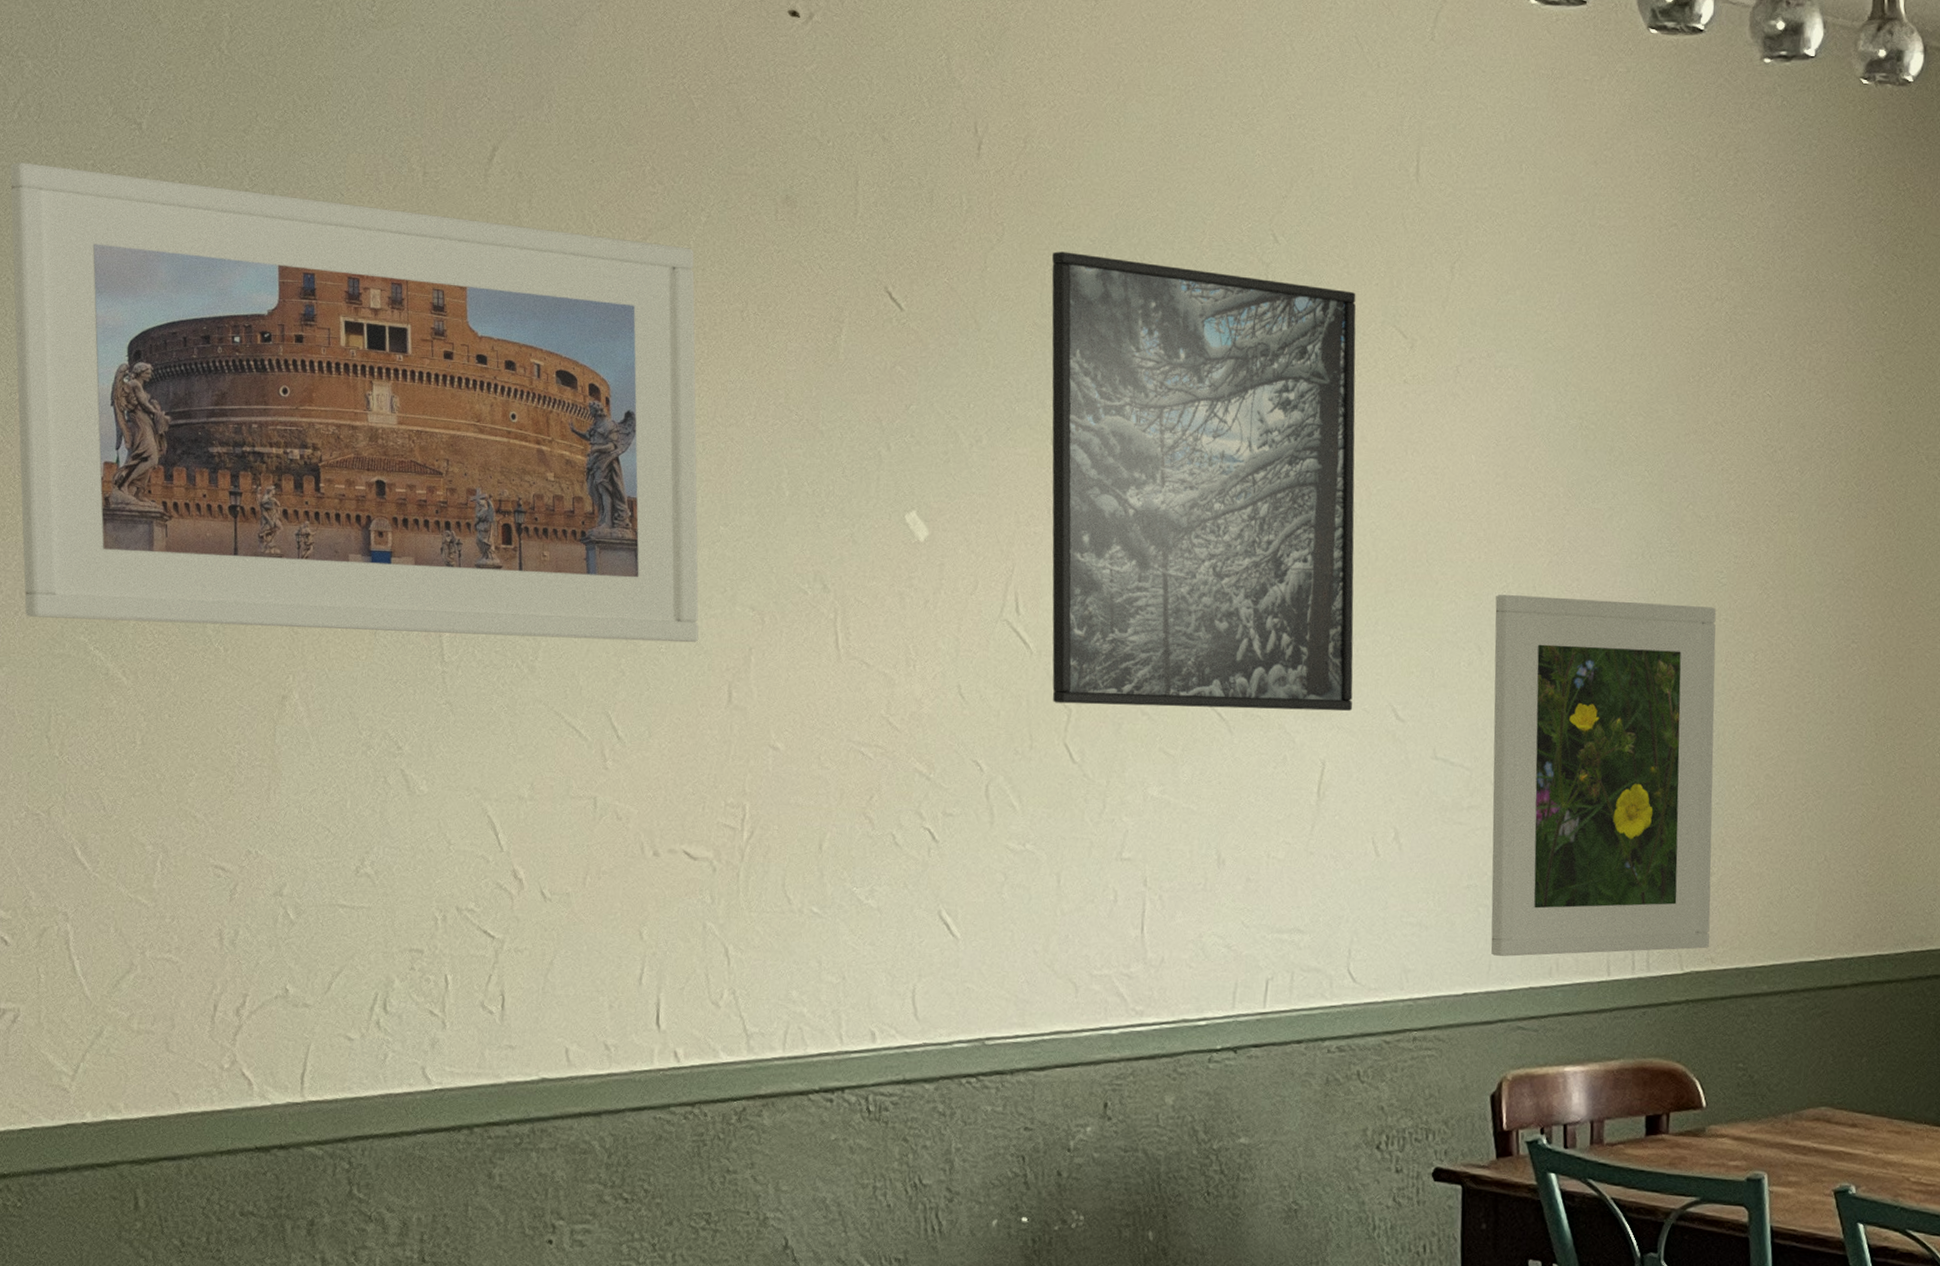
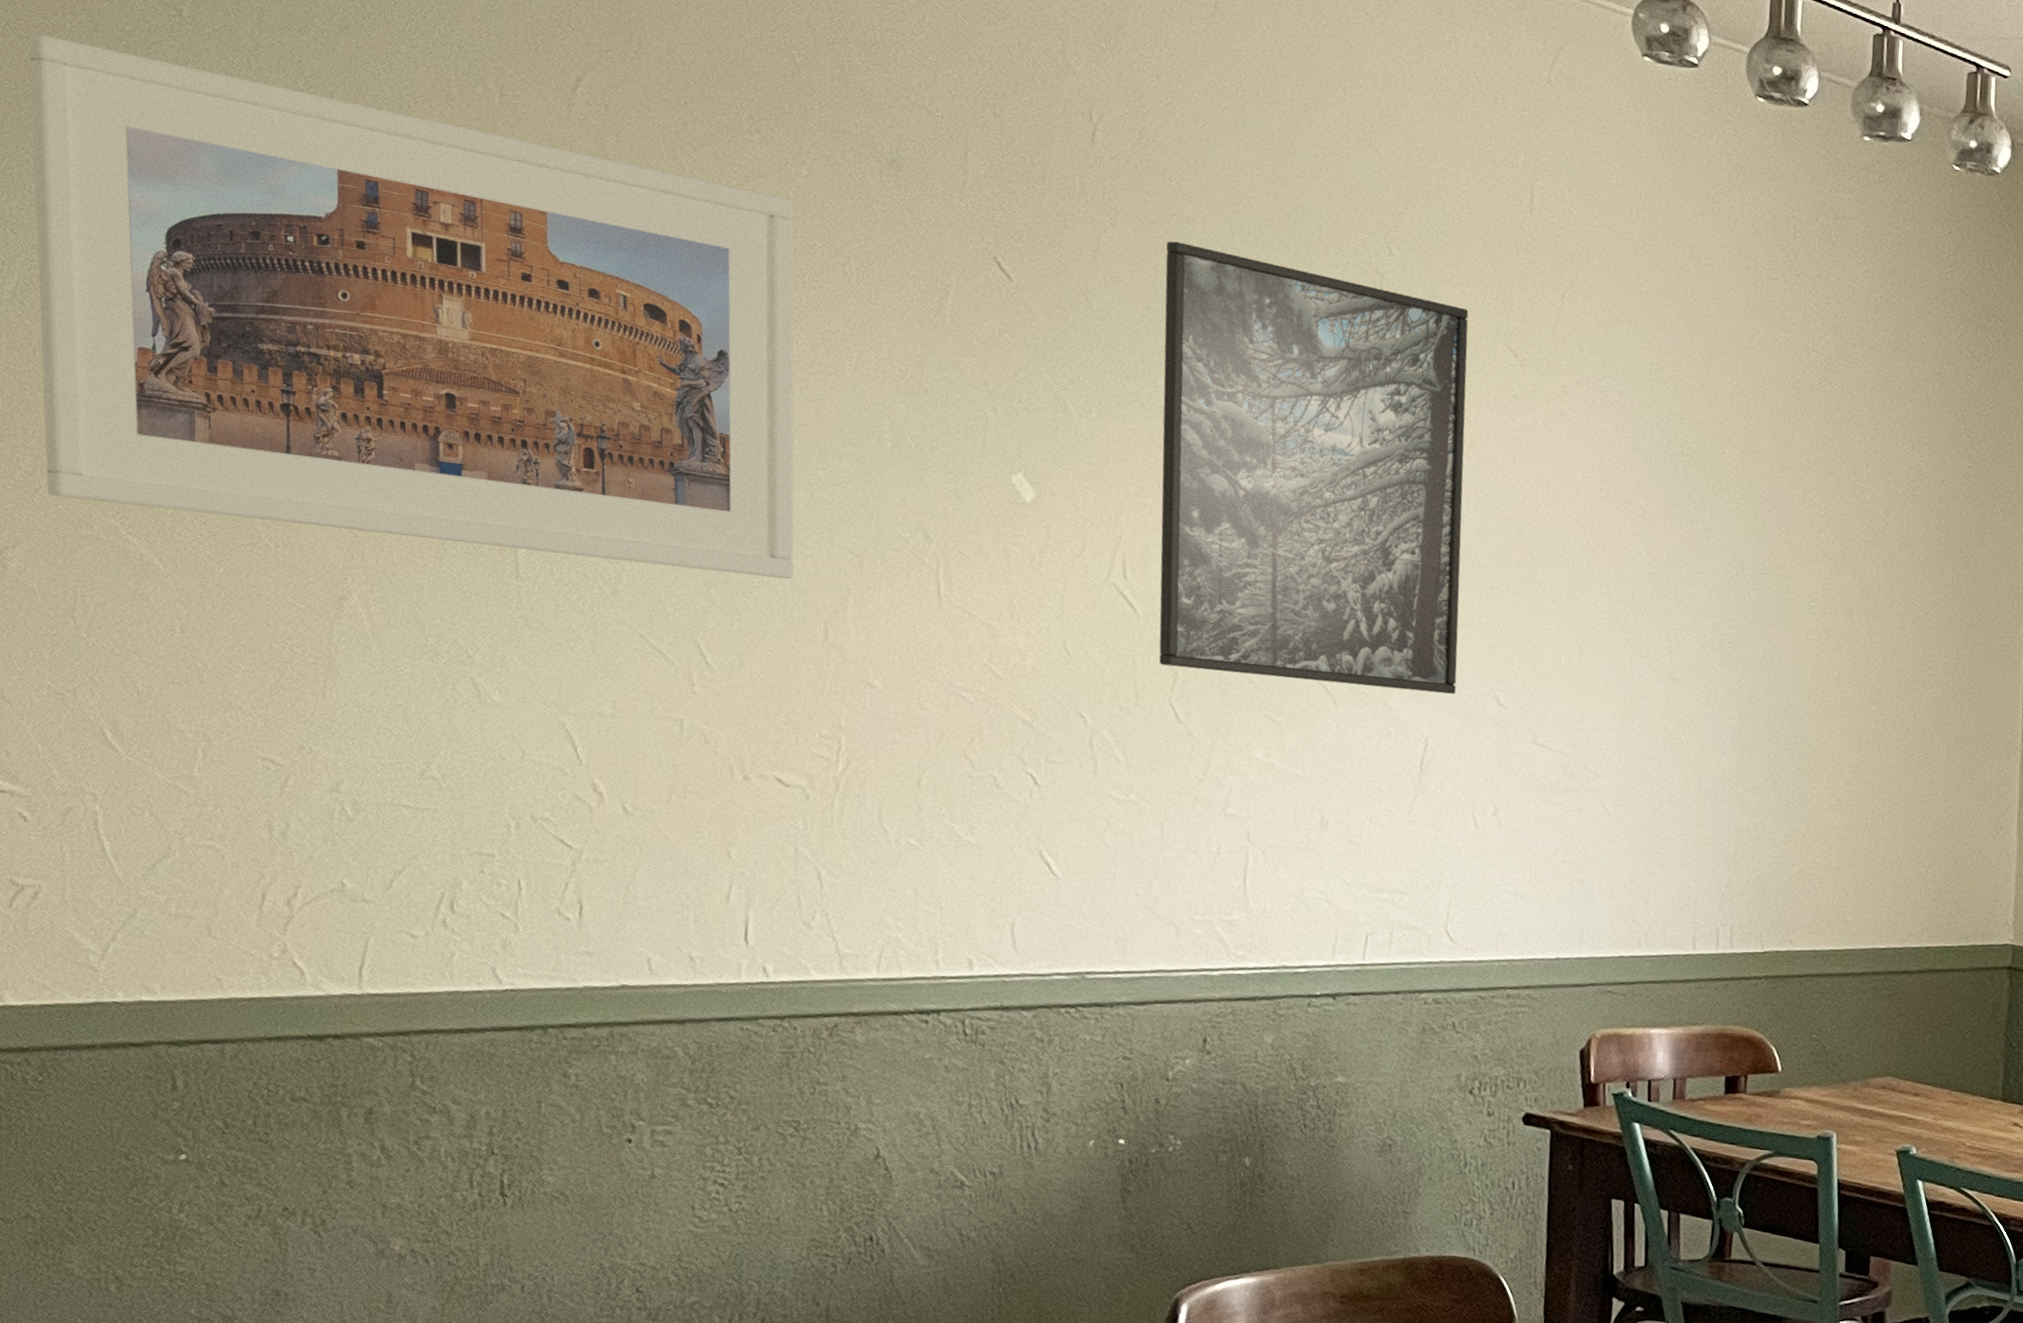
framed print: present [1491,595,1716,957] -> none [1583,599,1804,931]

